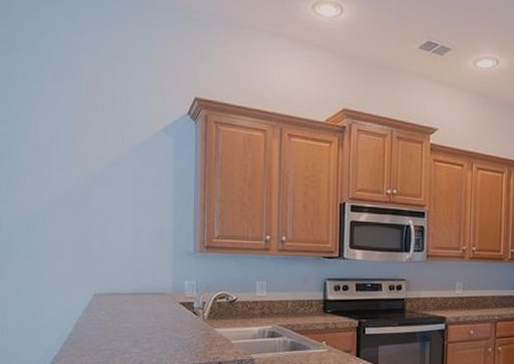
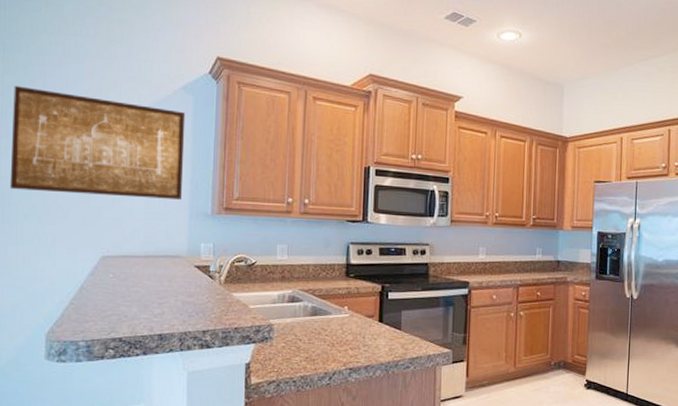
wall art: none [10,133,167,239] -> present [9,86,186,200]

